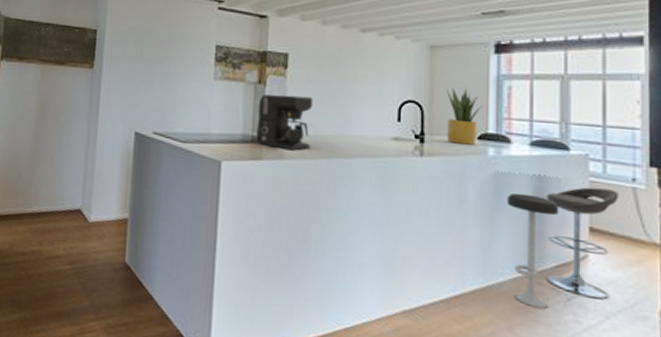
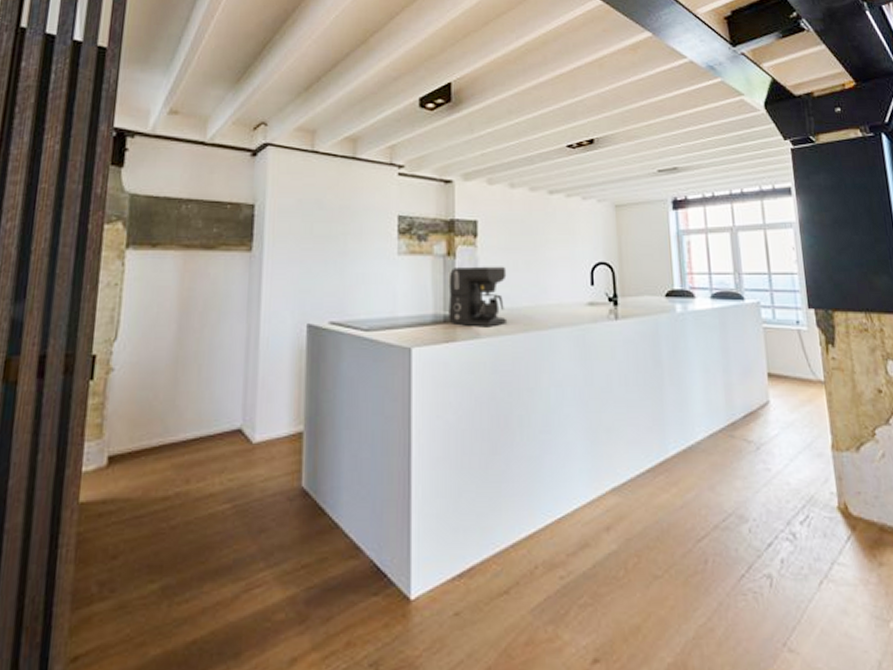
planter: present [447,87,482,145] -> none [634,245,666,303]
bar stool: present [507,192,559,309] -> none [697,347,742,463]
bar stool: present [546,187,619,300] -> none [730,334,791,443]

